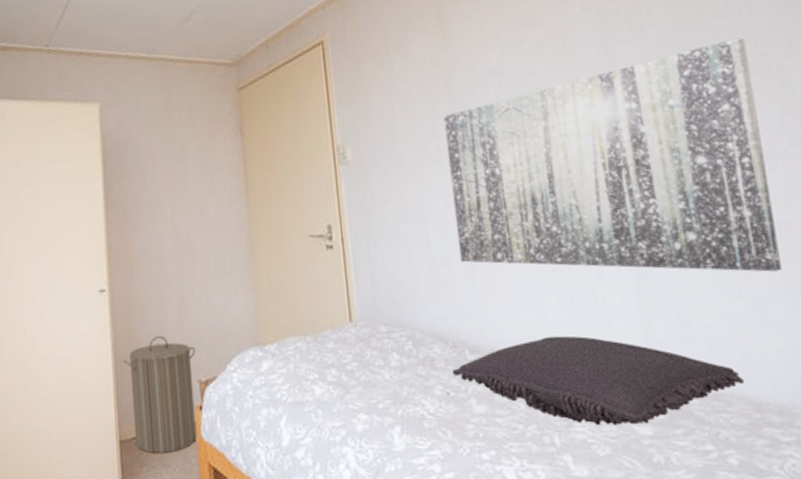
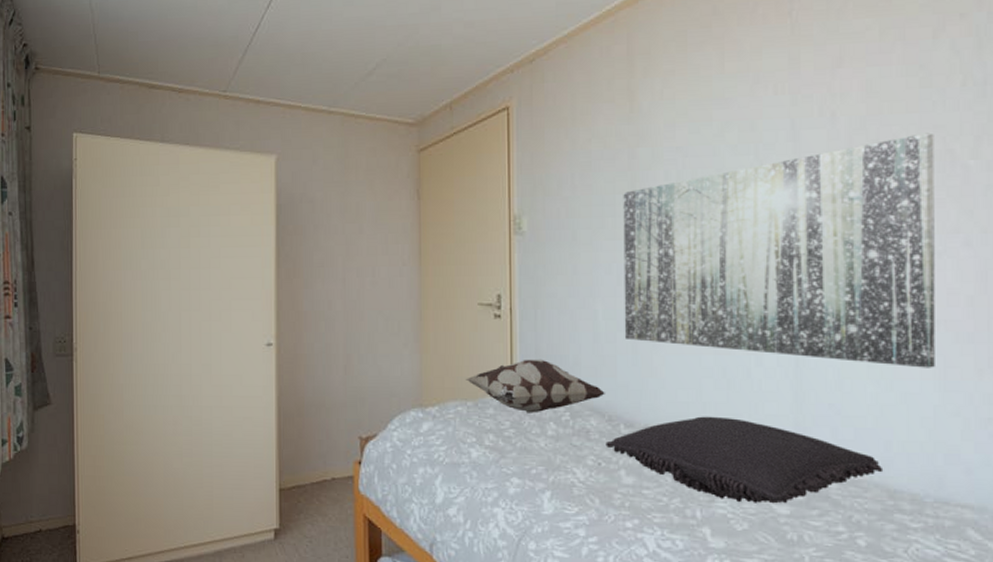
laundry hamper: present [123,335,197,454] -> none [286,391,359,504]
decorative pillow: none [302,287,447,345] -> present [465,359,605,413]

